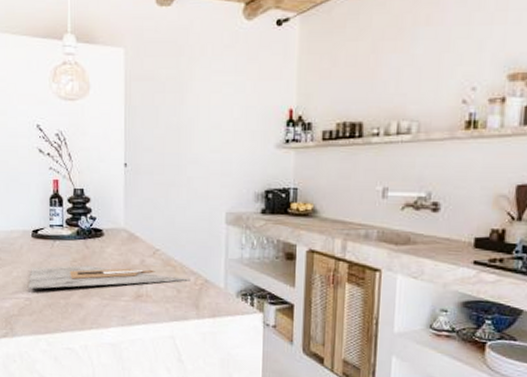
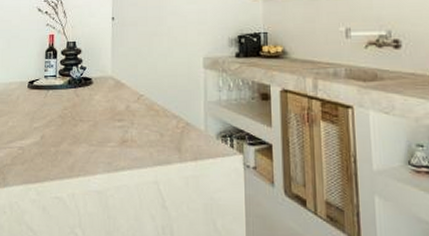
cutting board: present [27,265,191,289] -> none [21,113,173,138]

